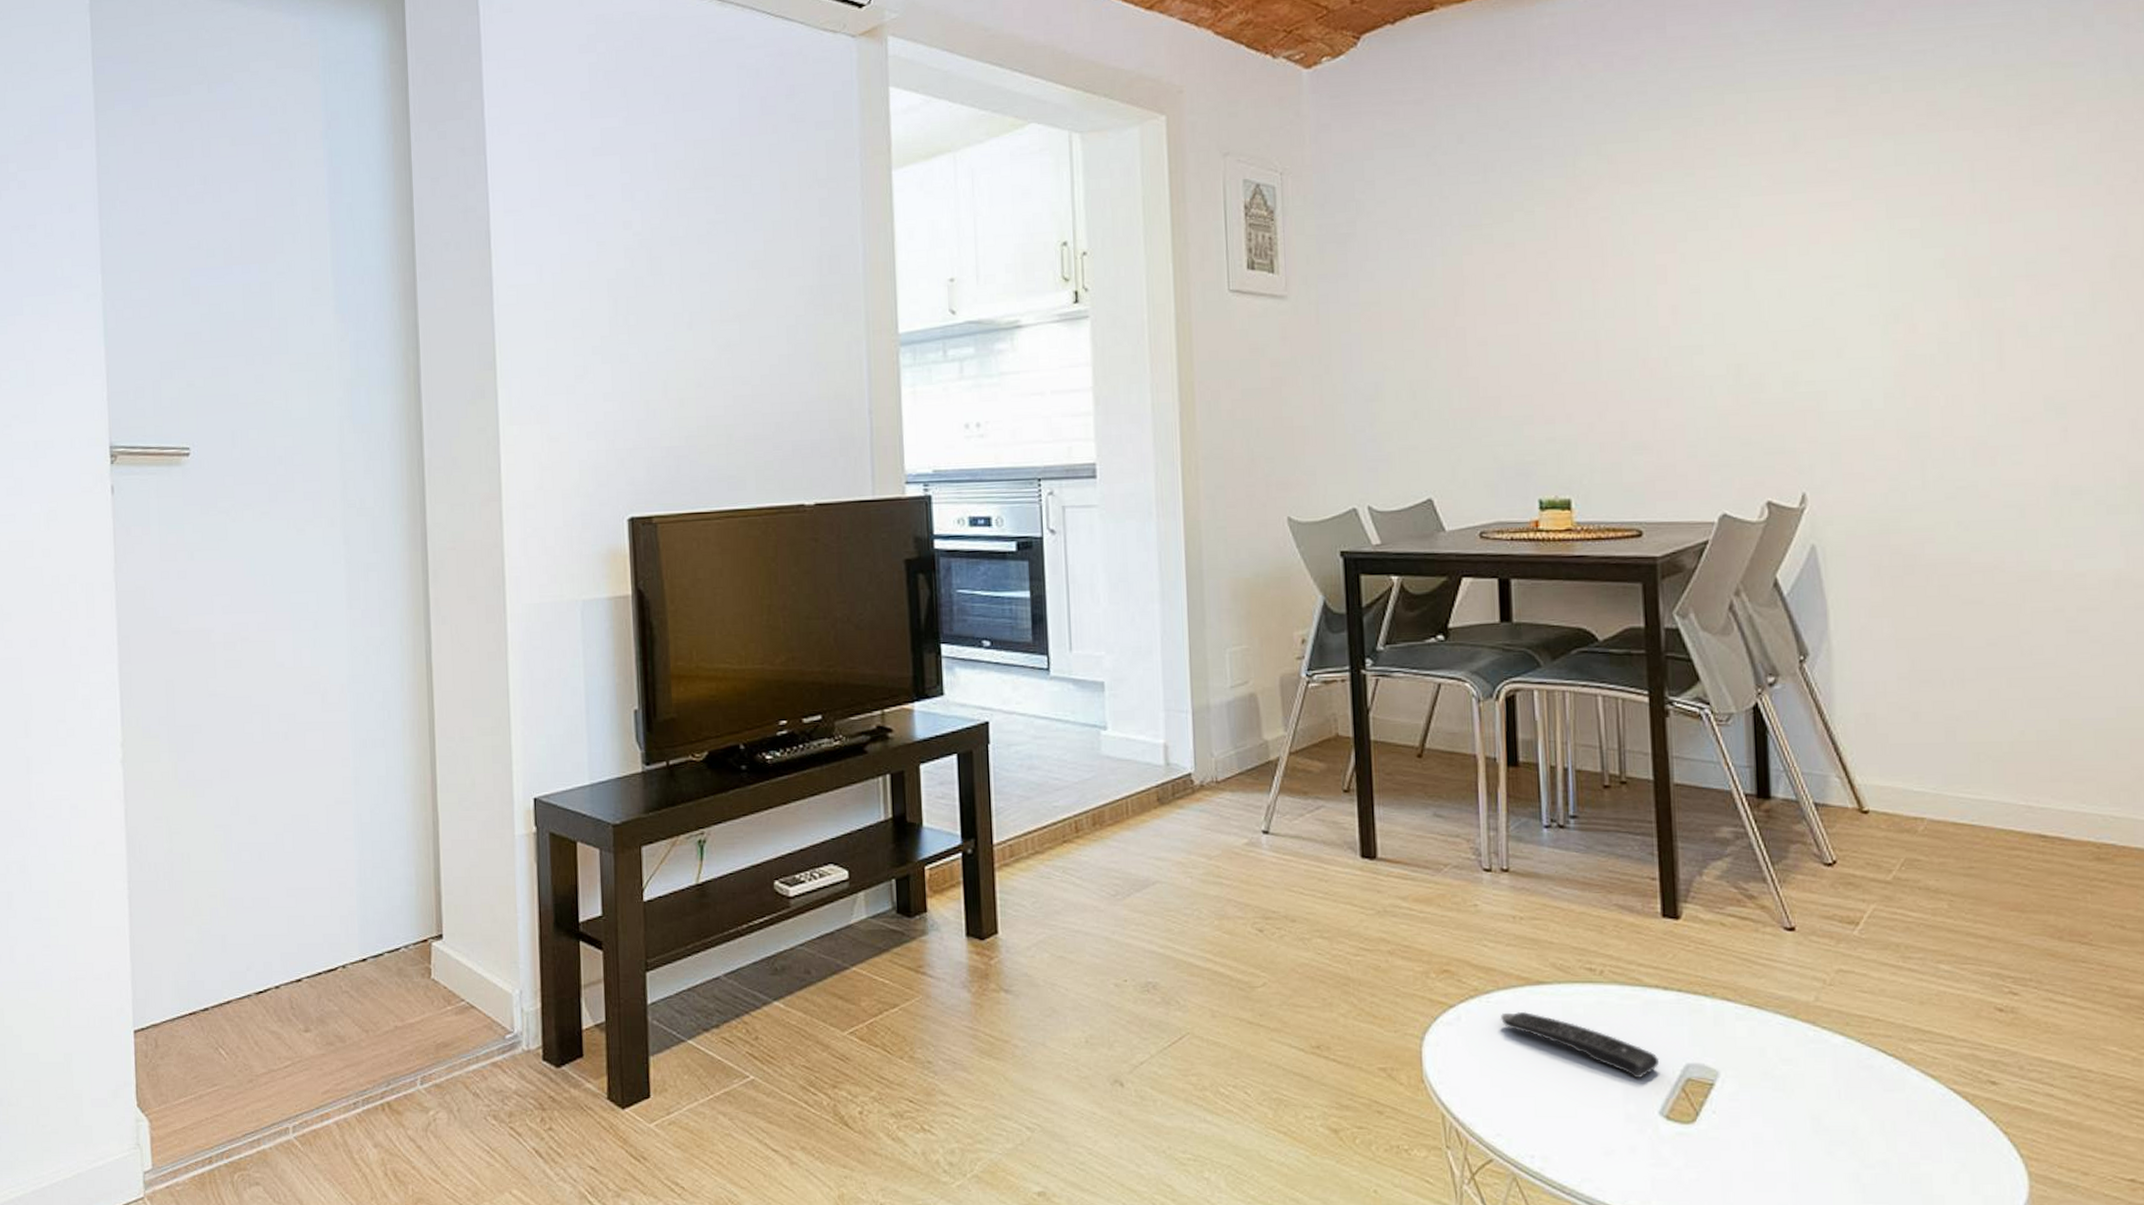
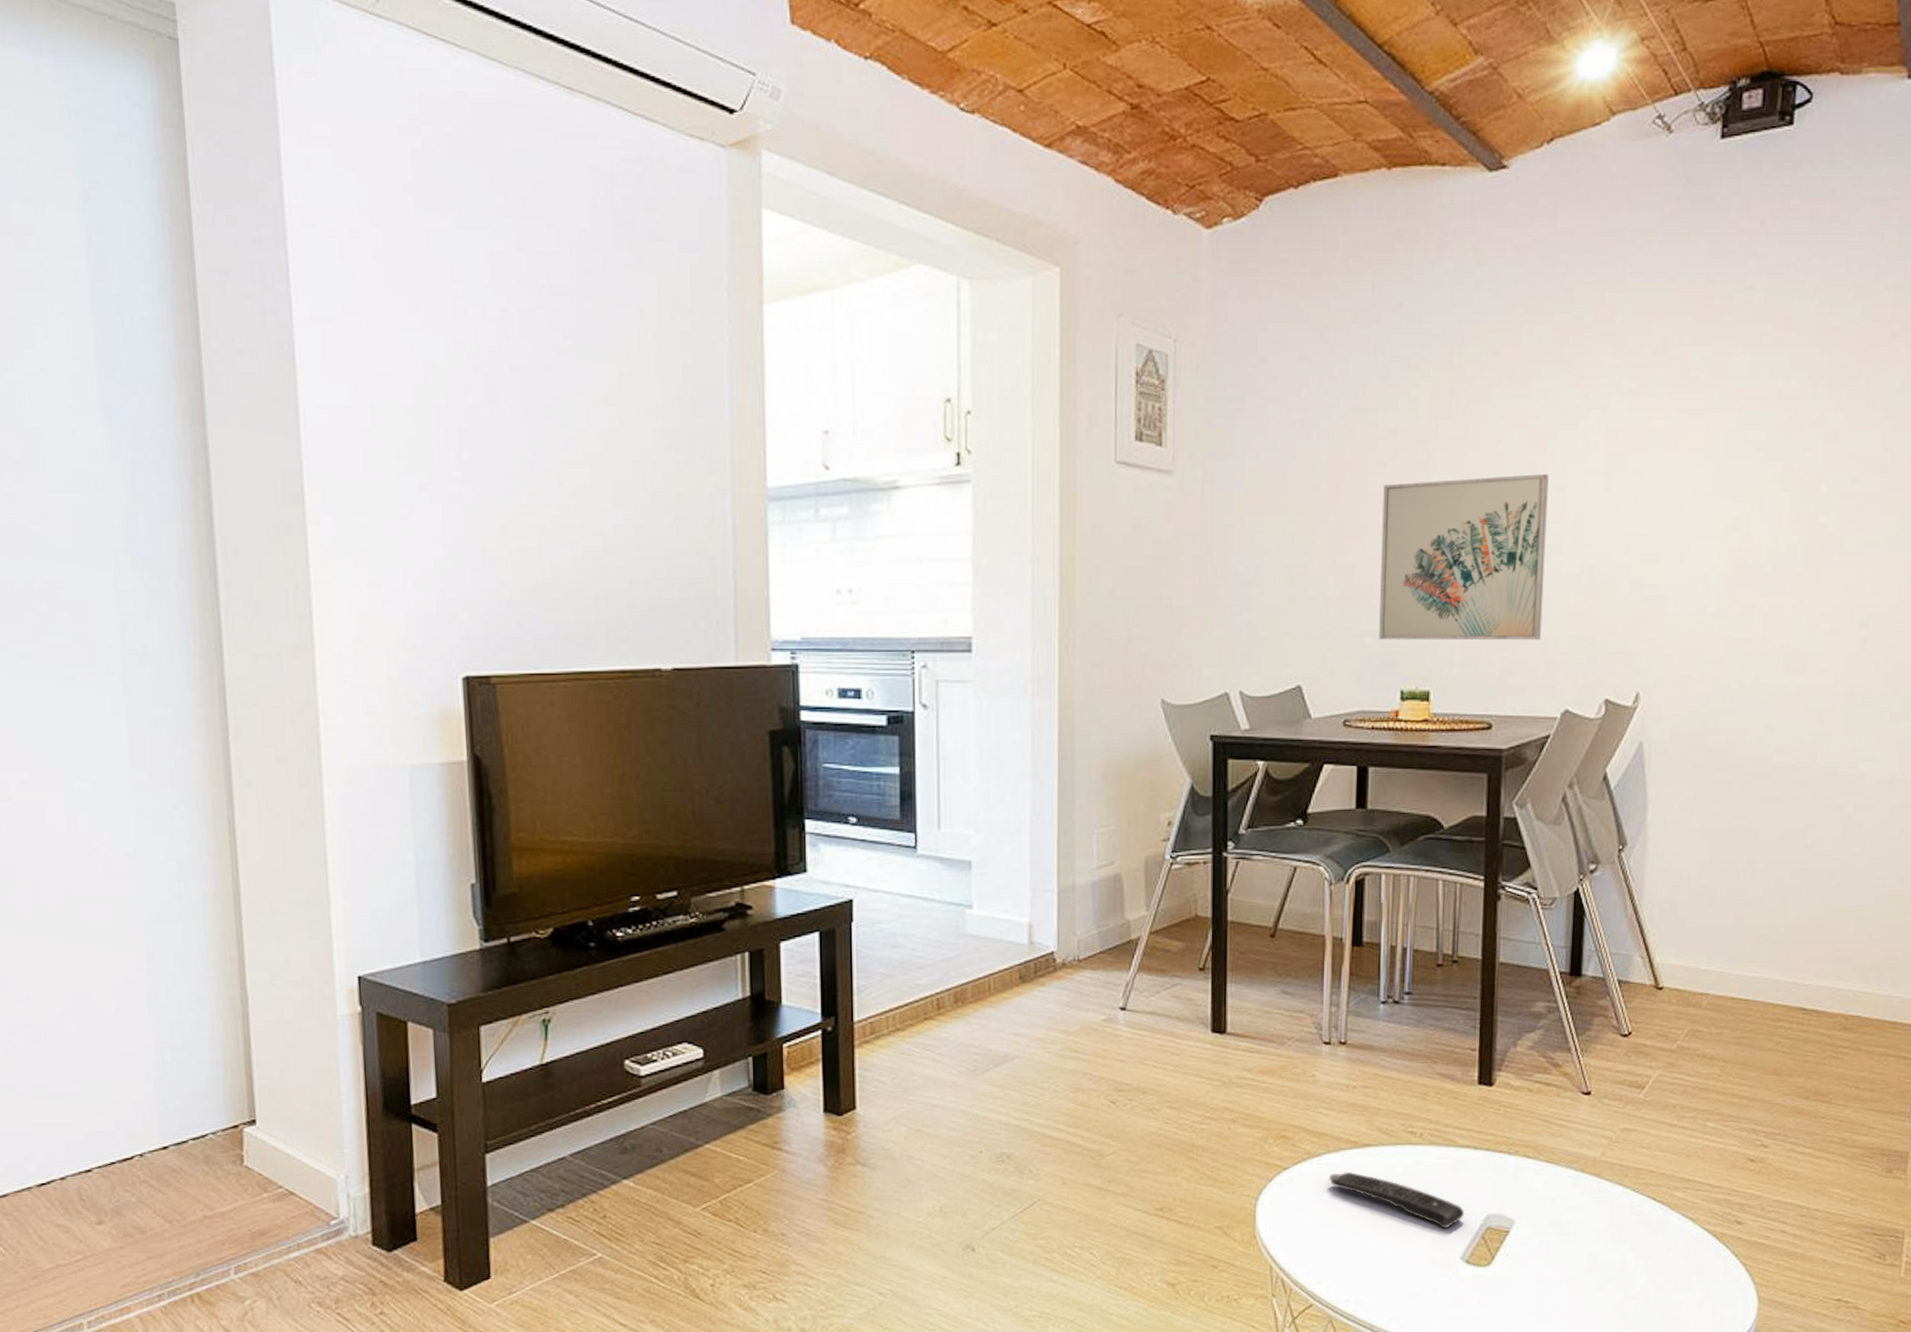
wall art: none [1504,276,1689,450] -> present [1379,474,1549,641]

